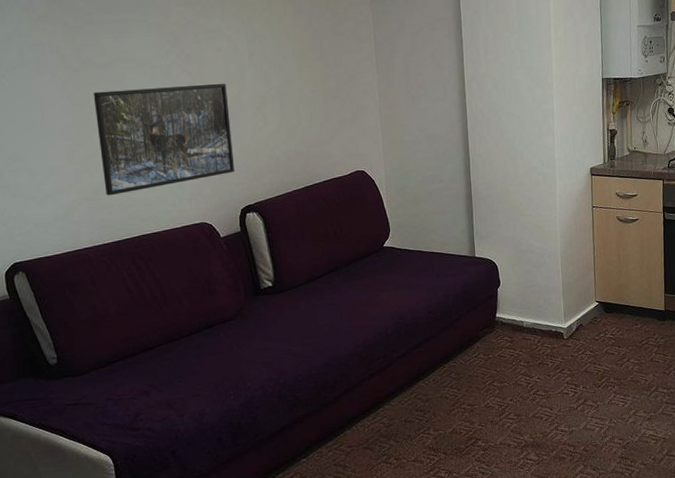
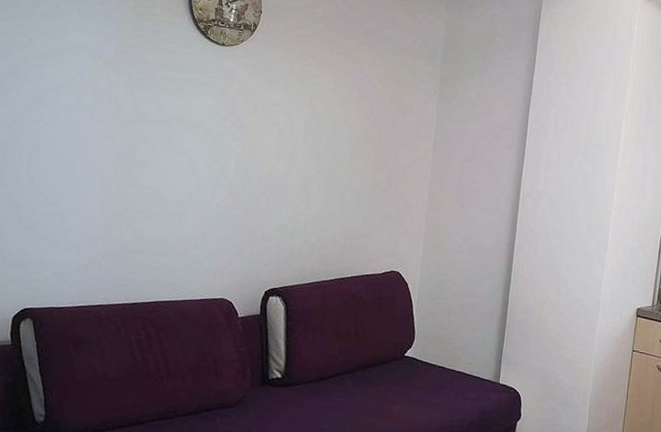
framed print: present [93,83,234,196] -> none [132,147,276,255]

